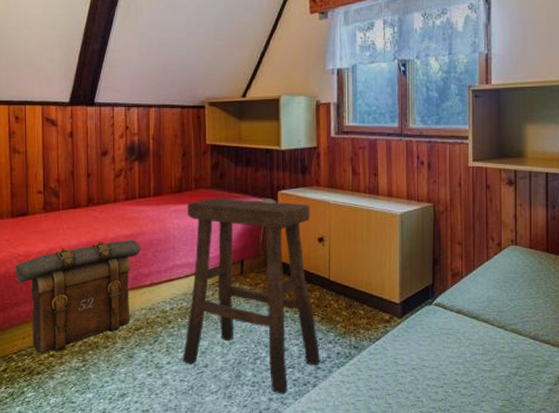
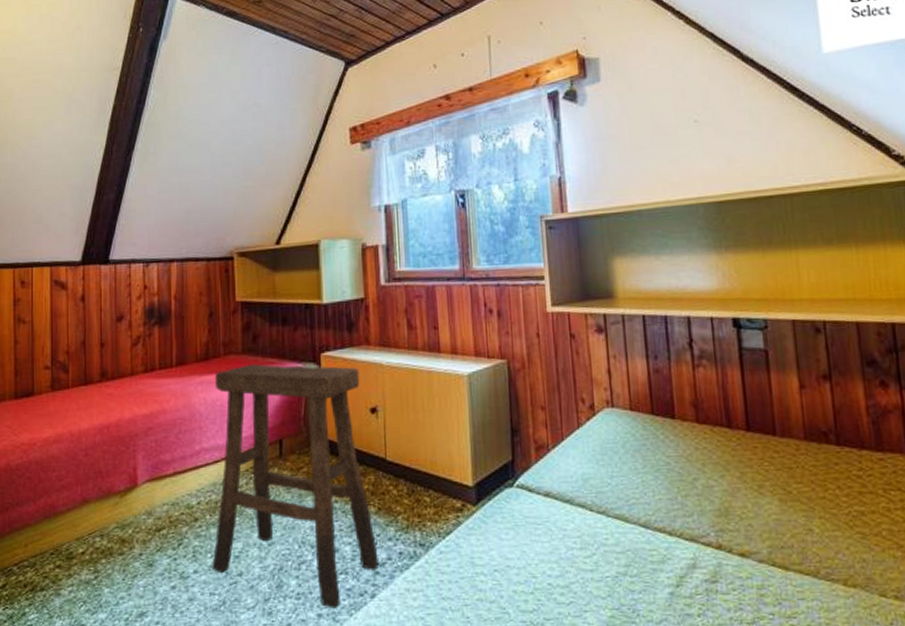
backpack: present [14,239,141,354] -> none [17,419,162,564]

